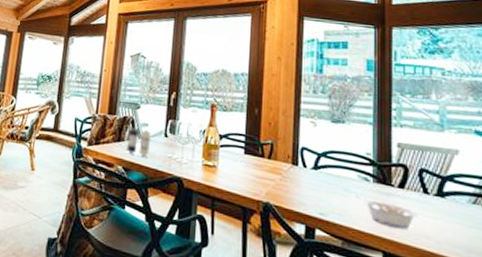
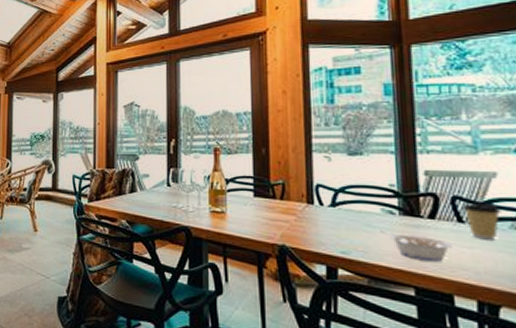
candle: present [126,128,152,157] -> none [128,180,154,208]
coffee cup: none [429,176,462,213] -> present [463,203,502,240]

